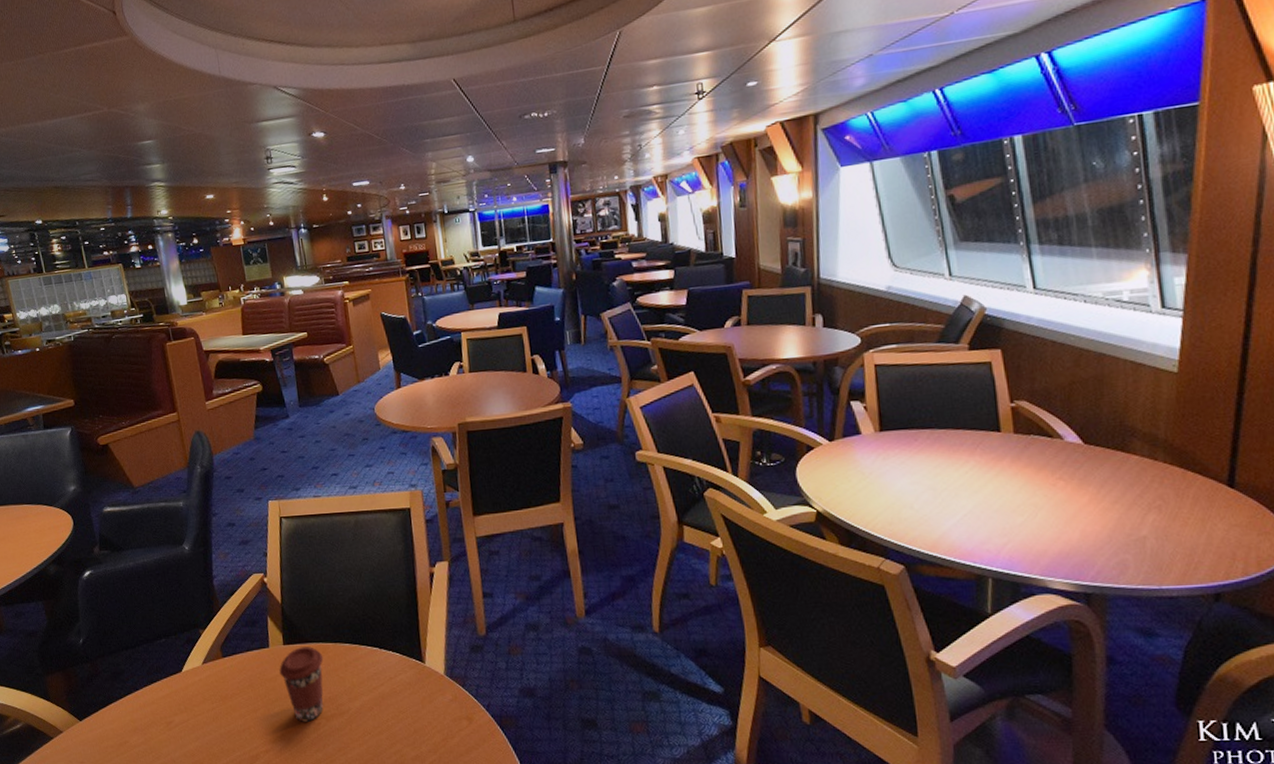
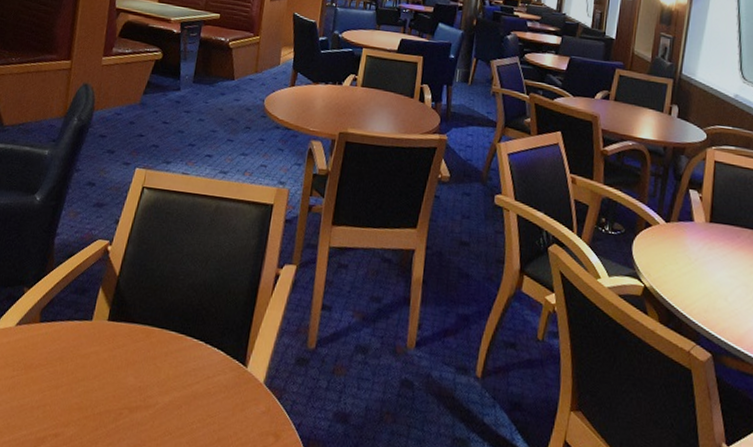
coffee cup: present [279,647,324,722] -> none [95,326,146,410]

